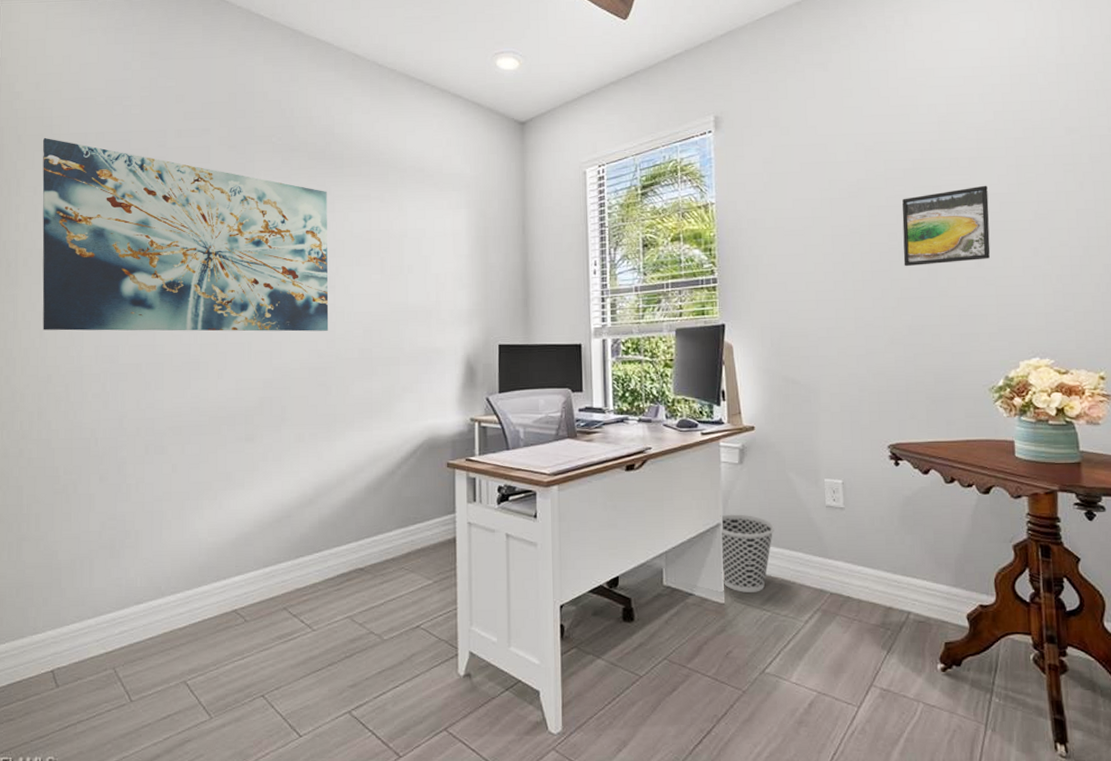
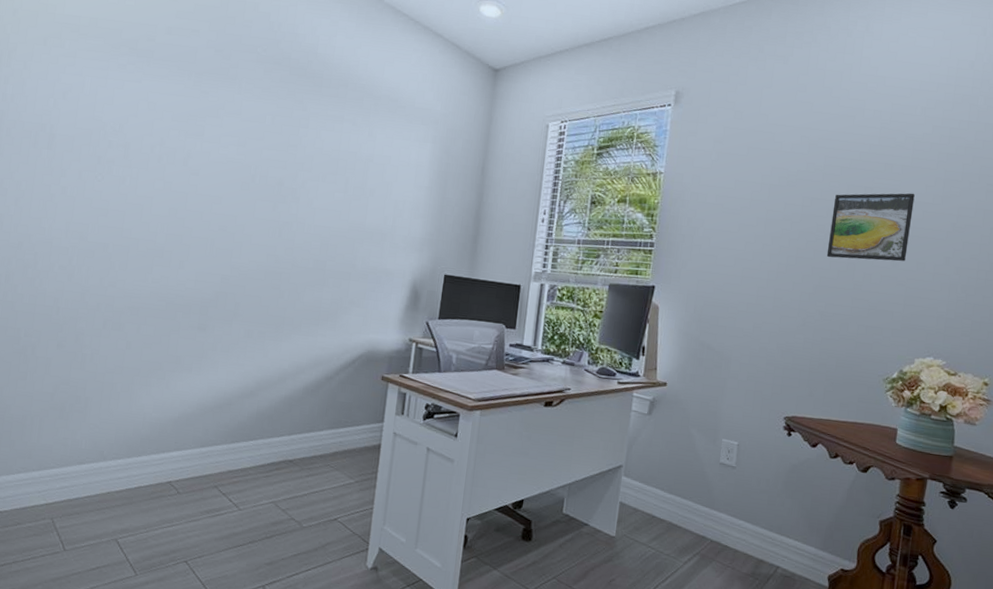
wall art: present [42,137,329,332] -> none [18,14,303,239]
wastebasket: present [720,514,774,592] -> none [616,458,670,531]

